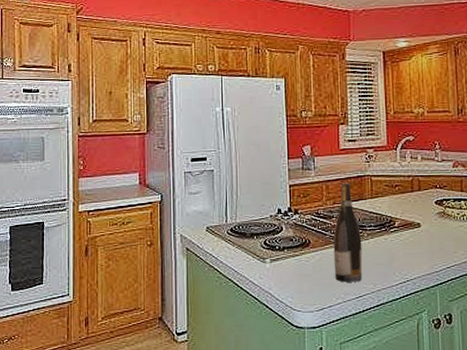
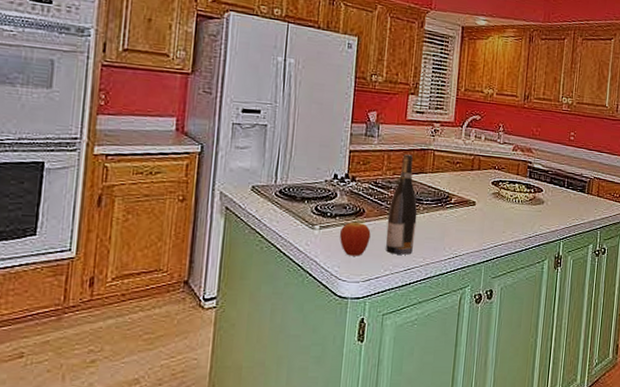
fruit: none [289,251,319,286] -> present [339,220,371,256]

